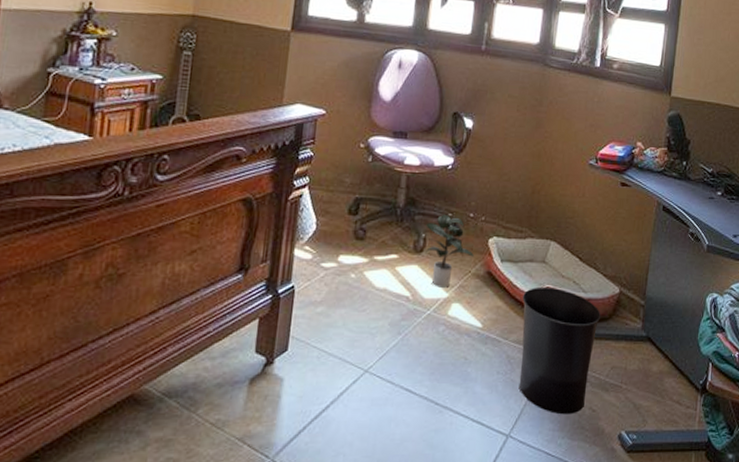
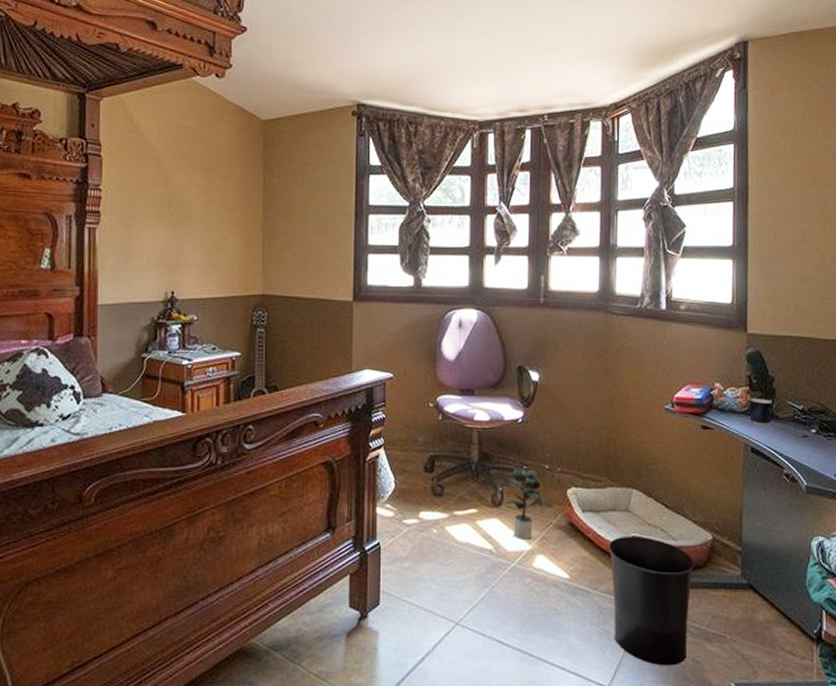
mug: none [664,159,686,186] -> present [749,398,773,425]

